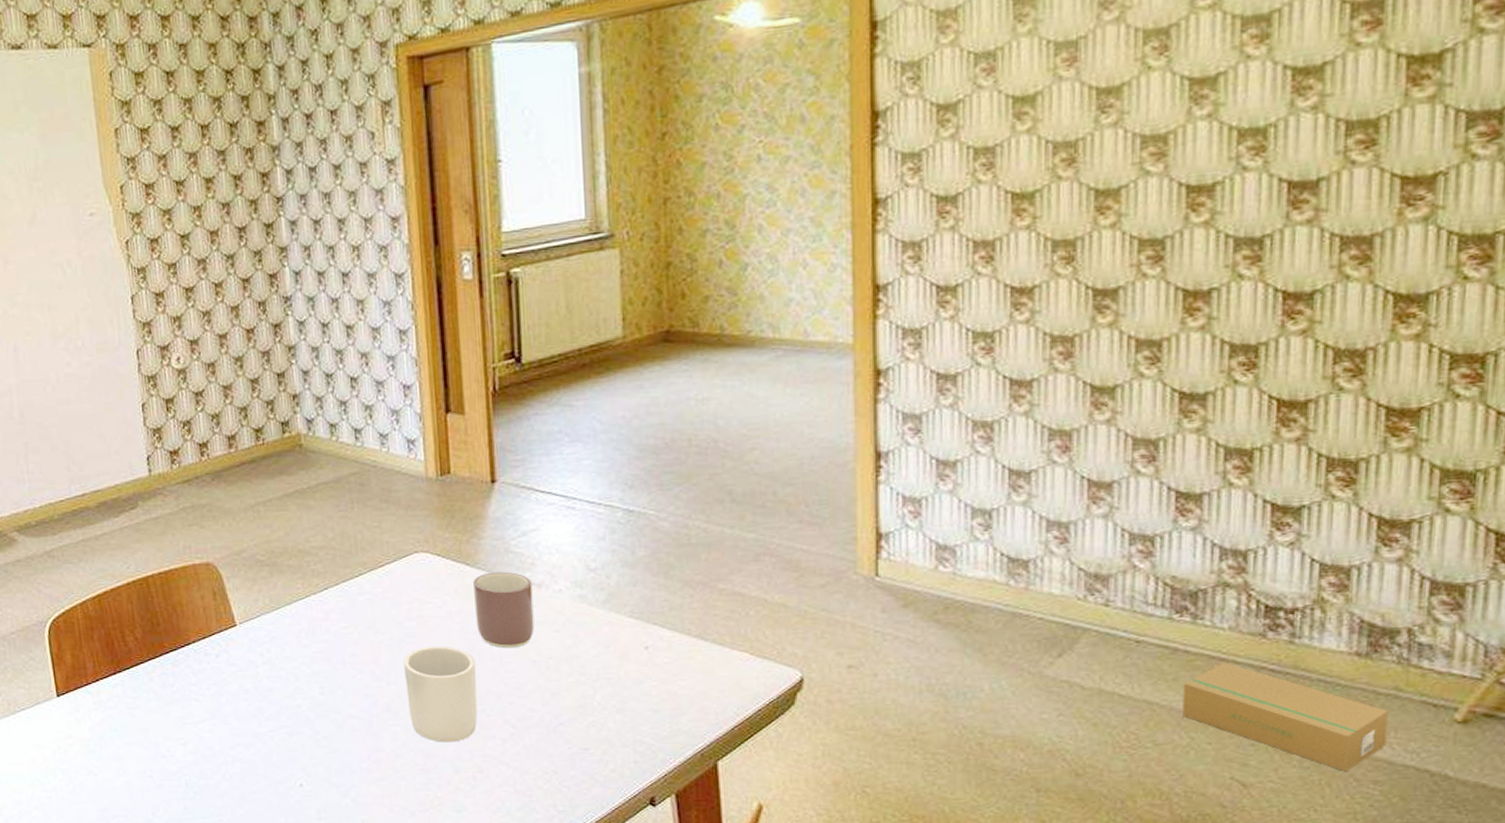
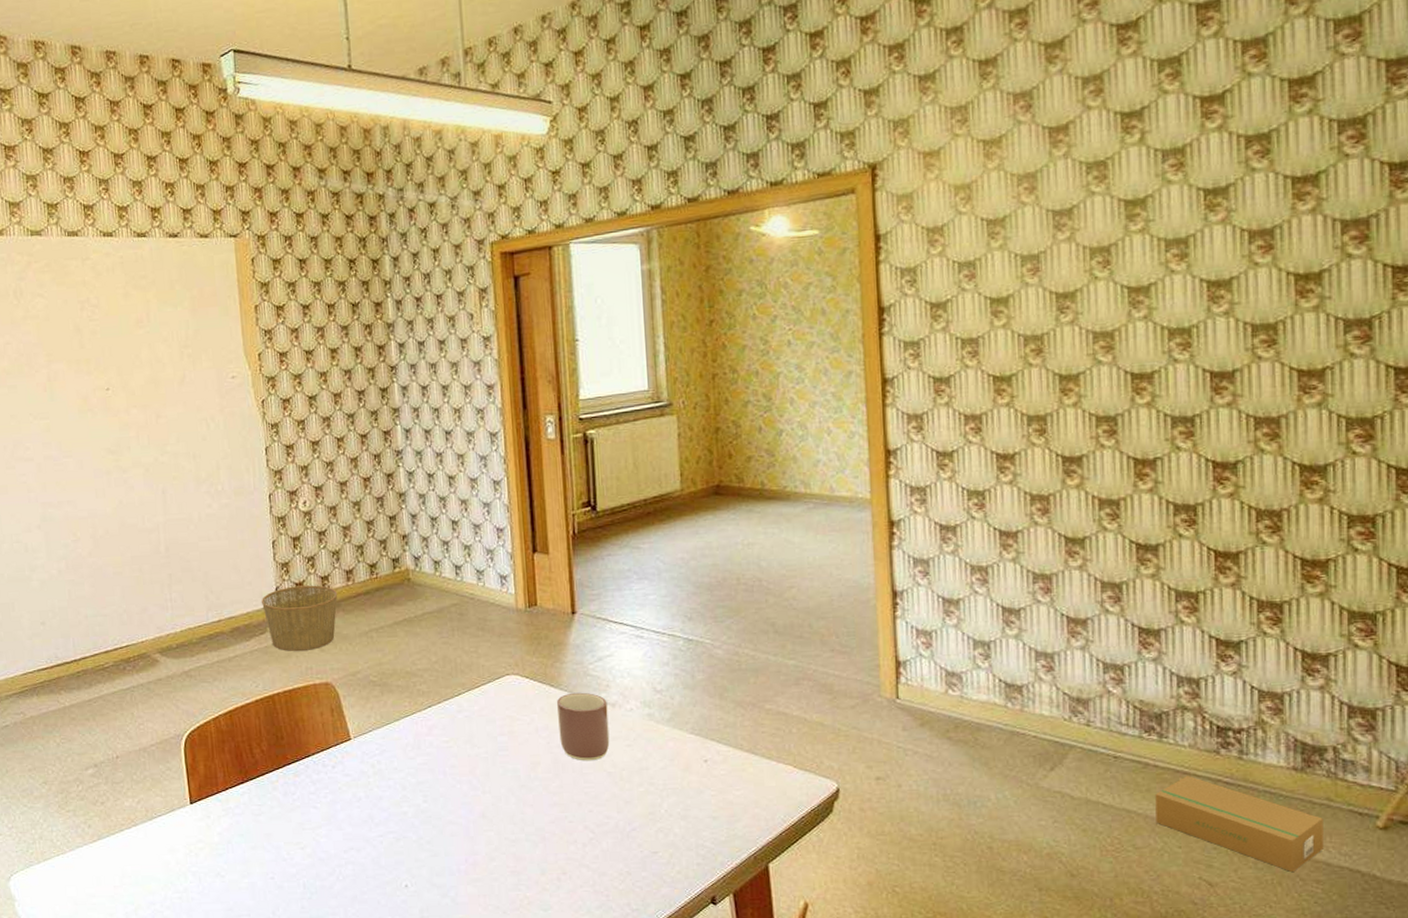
basket: none [130,453,219,528] -> present [261,585,338,651]
mug: present [404,646,478,743] -> none [497,758,562,847]

